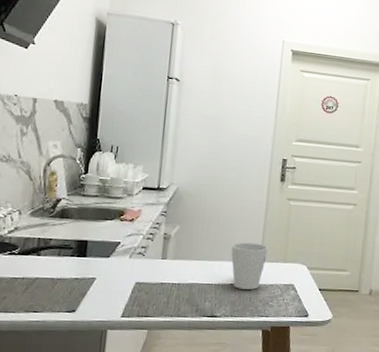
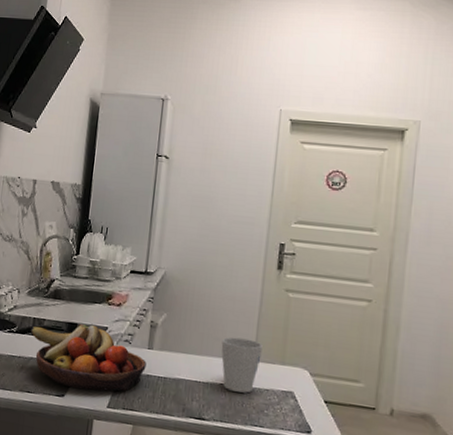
fruit bowl: none [35,240,160,303] -> present [31,323,146,392]

